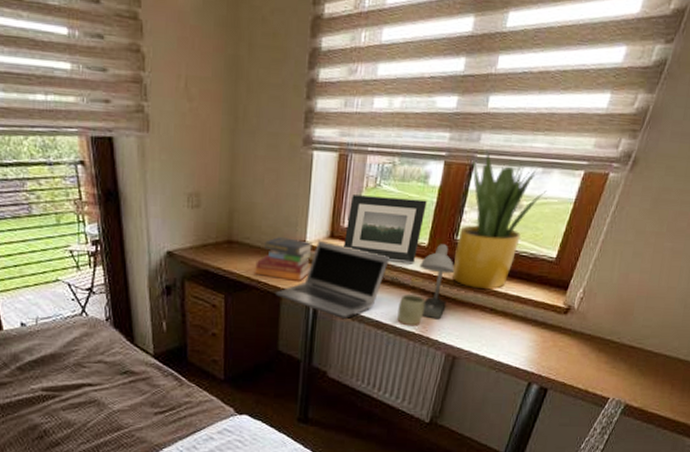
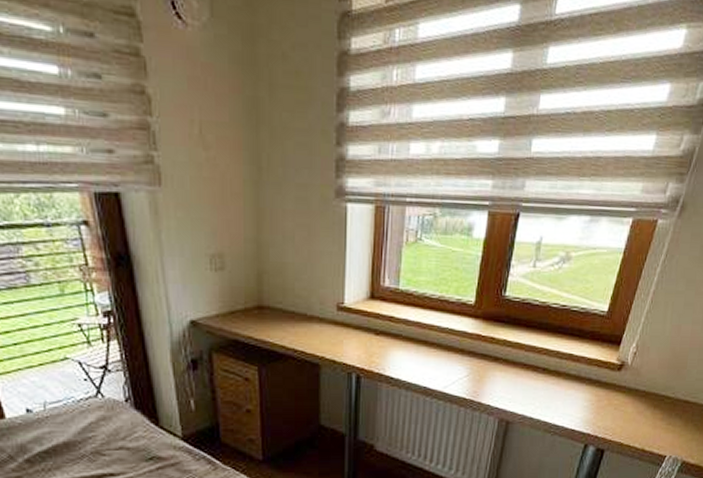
books: present [255,237,313,281] -> none [290,300,351,348]
laptop: present [275,240,391,320] -> none [313,301,436,388]
picture frame: present [344,195,427,263] -> none [386,250,472,323]
mug: present [397,294,425,326] -> none [446,357,475,391]
desk lamp: present [419,244,455,320] -> none [467,301,504,383]
planter: present [451,150,547,289] -> none [501,198,595,347]

